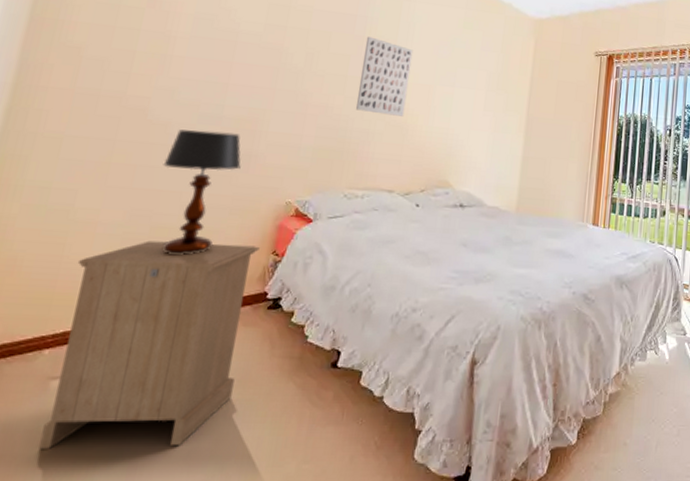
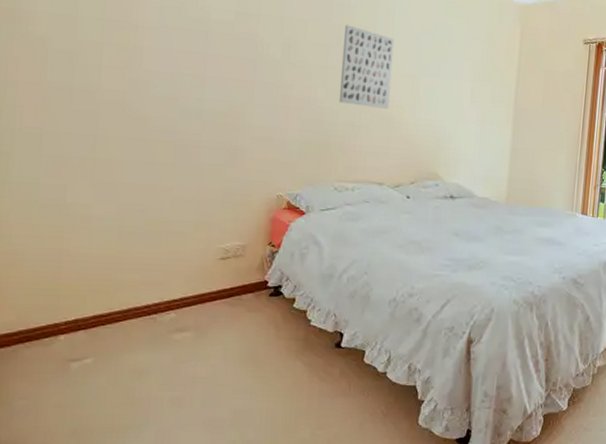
cabinet: present [39,240,260,449] -> none [70,234,255,421]
table lamp: present [162,129,241,255] -> none [148,124,228,247]

